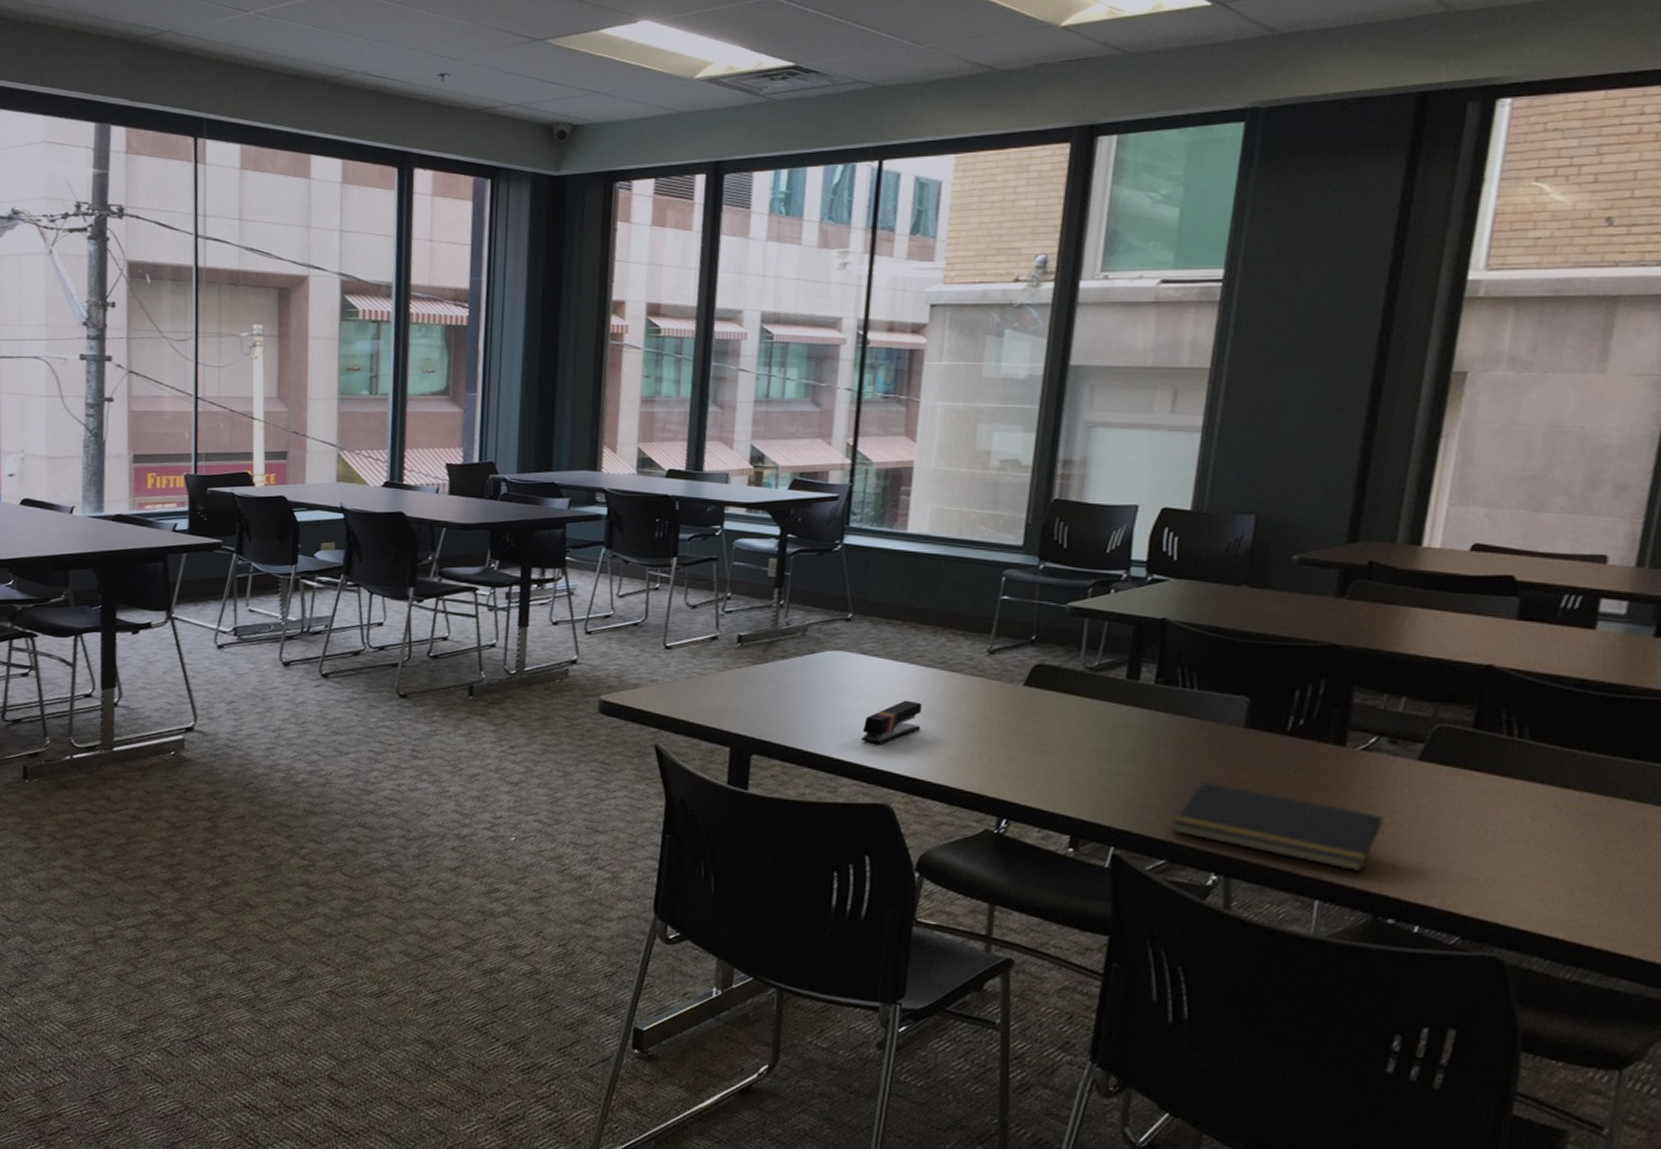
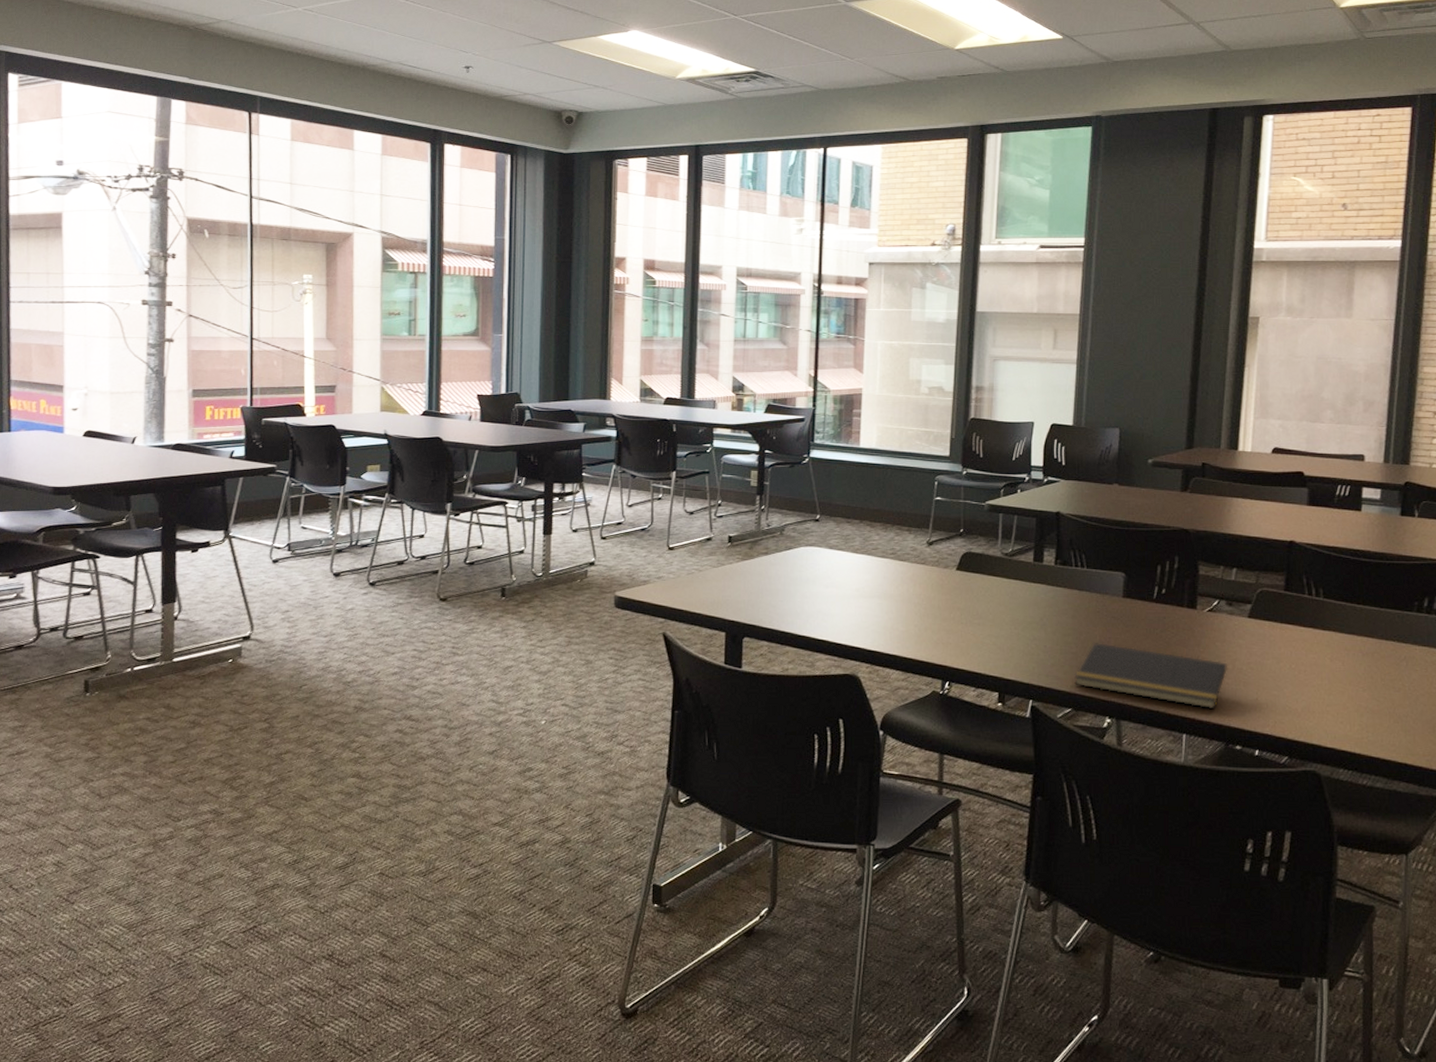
stapler: present [862,700,923,744] -> none [832,586,879,623]

